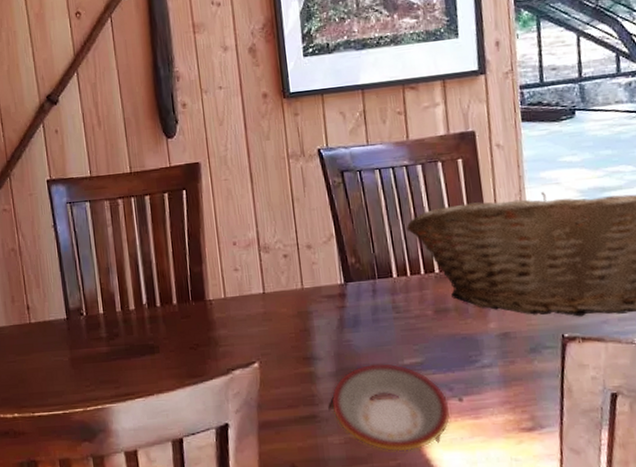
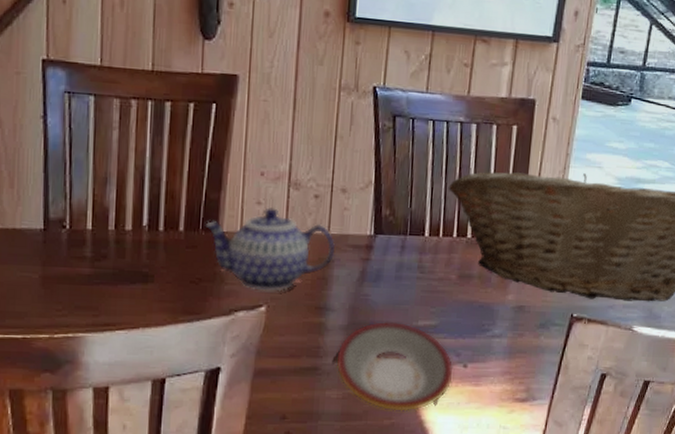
teapot: none [193,272,312,349] -> present [205,207,336,292]

